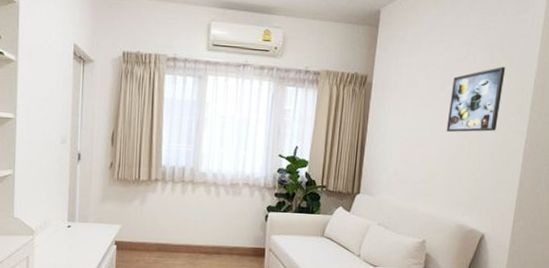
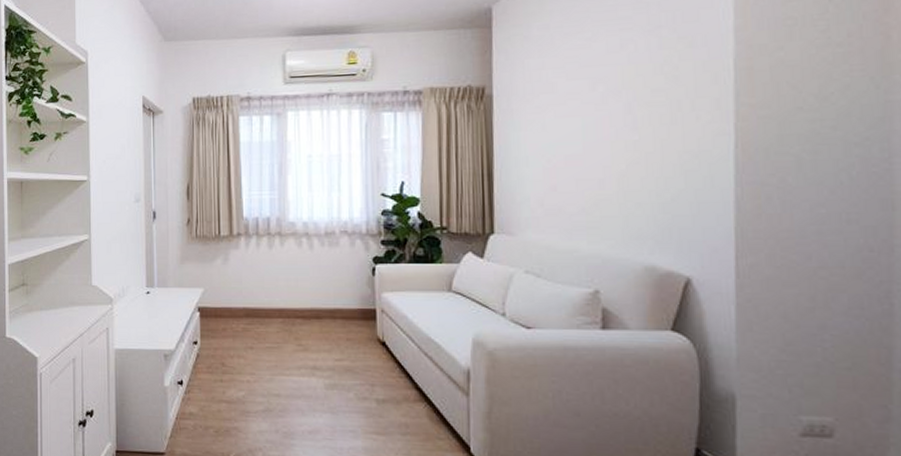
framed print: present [446,66,506,133] -> none [606,50,685,145]

